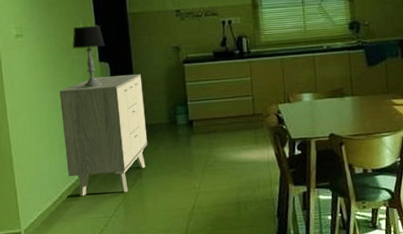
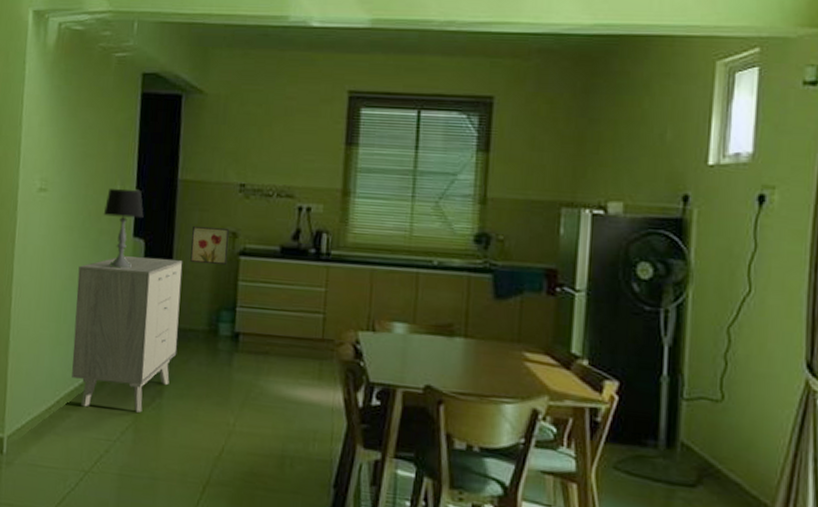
wall art: none [145,44,176,75] -> present [190,225,229,266]

